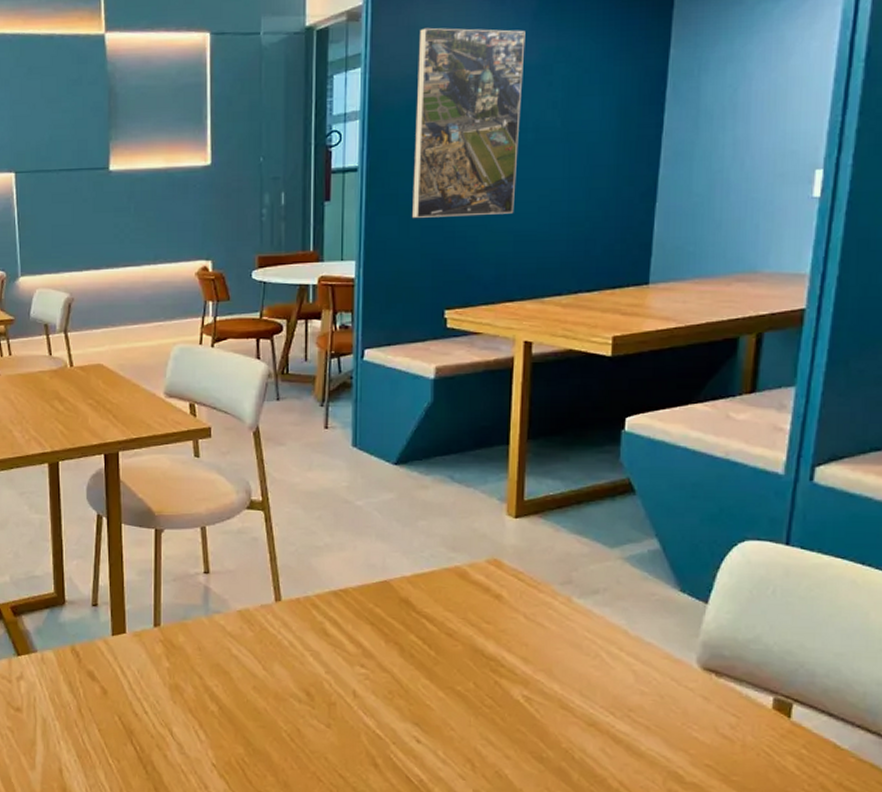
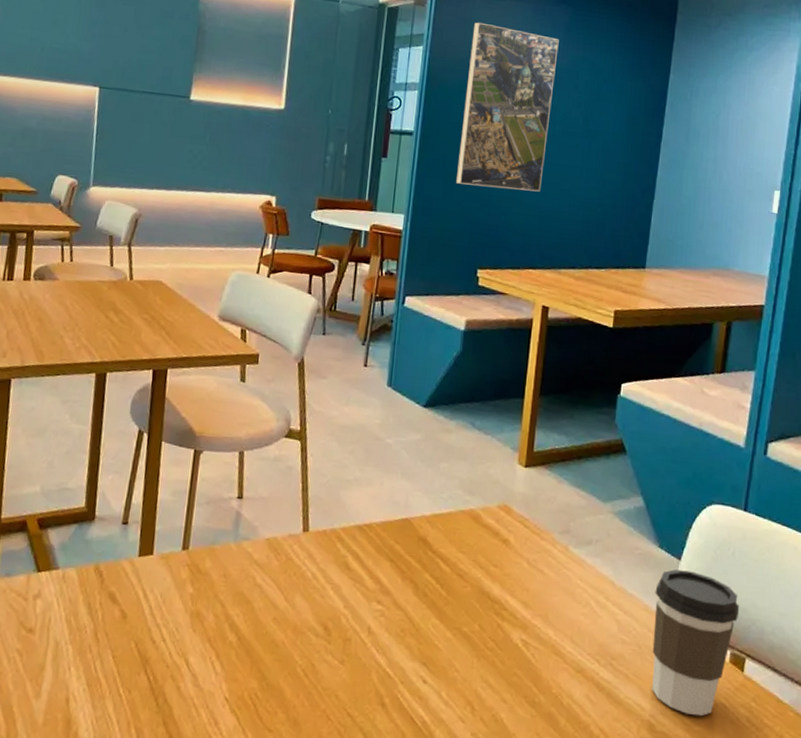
coffee cup: none [677,614,784,766] -> present [652,569,740,717]

